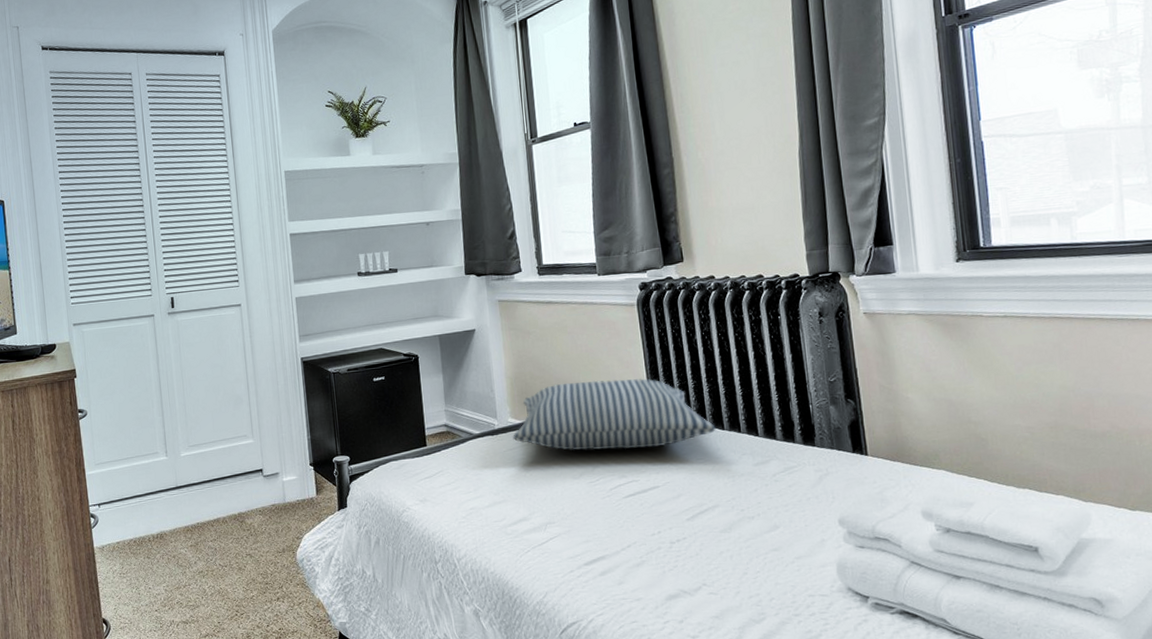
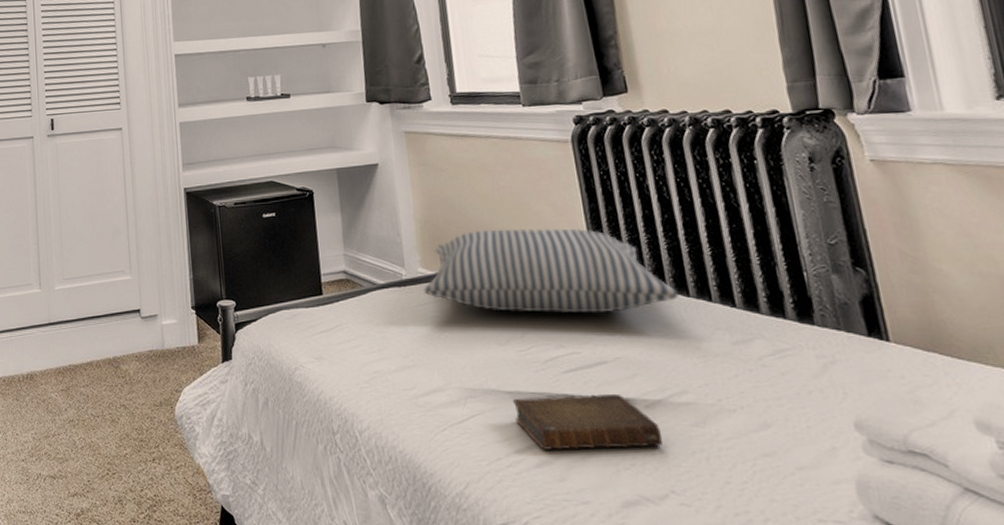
book: none [583,511,699,561] -> present [512,393,664,450]

